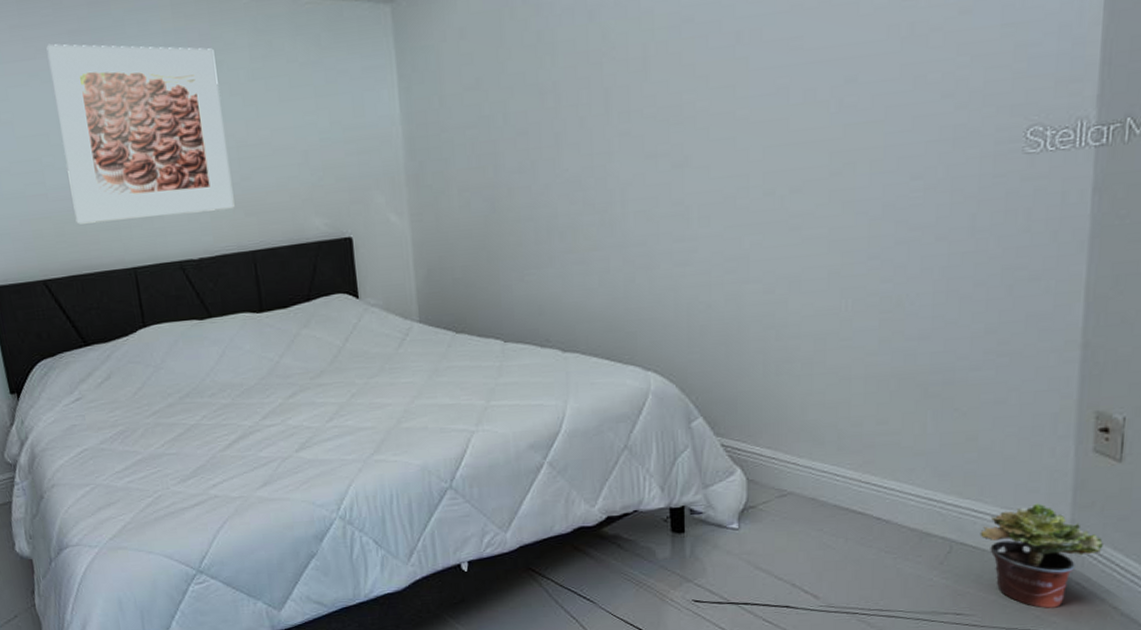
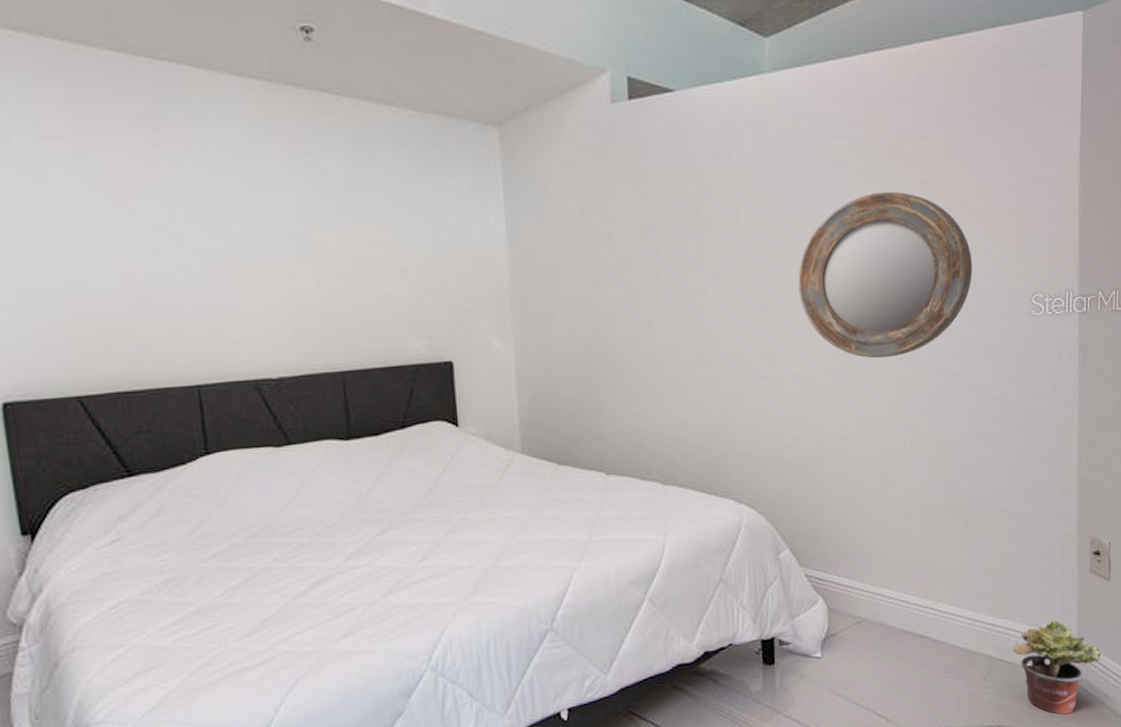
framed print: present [46,43,235,225] -> none [101,123,323,333]
home mirror: none [718,22,944,214] -> present [798,191,972,359]

